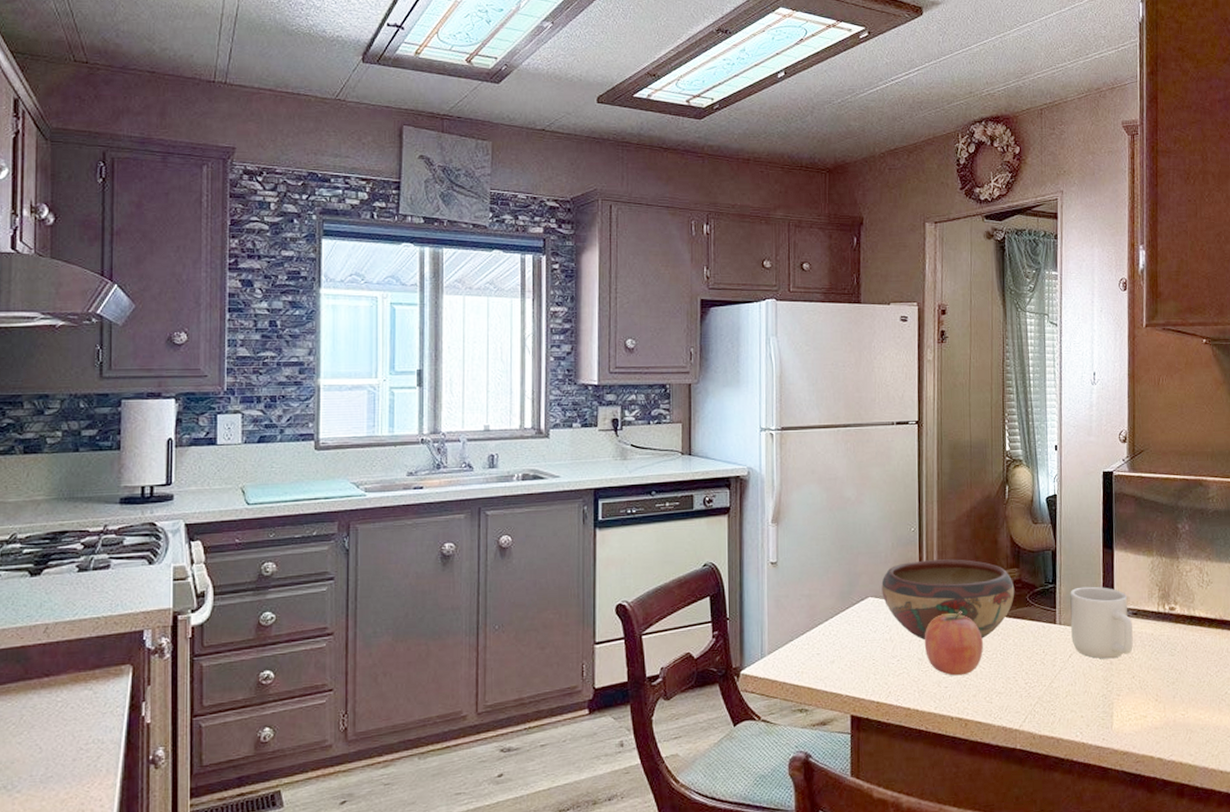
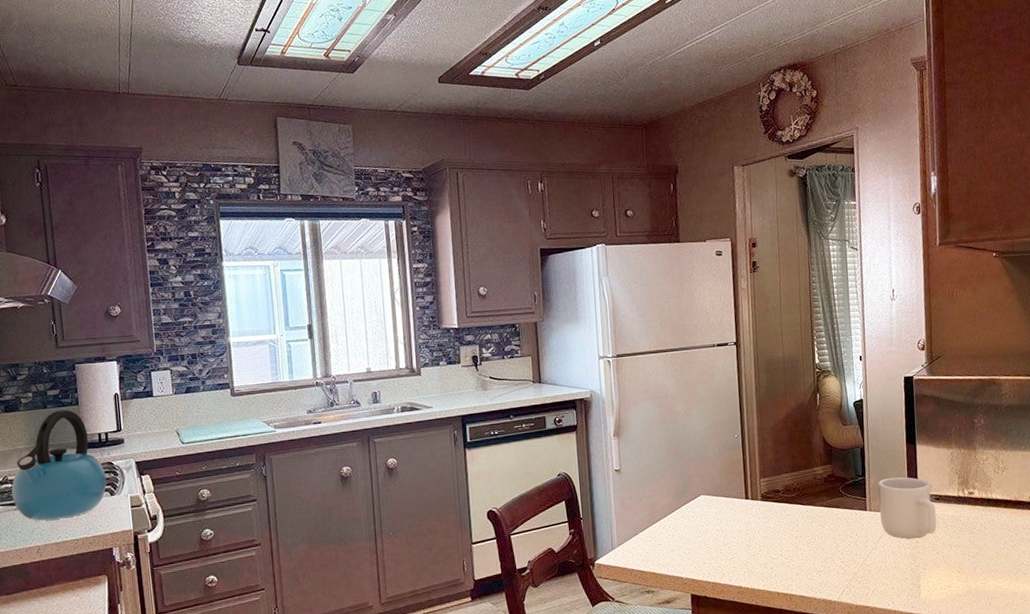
kettle: none [20,454,145,592] -> present [11,409,107,521]
decorative bowl: present [881,559,1015,639] -> none [711,459,829,529]
fruit: present [924,610,983,676] -> none [750,503,803,559]

